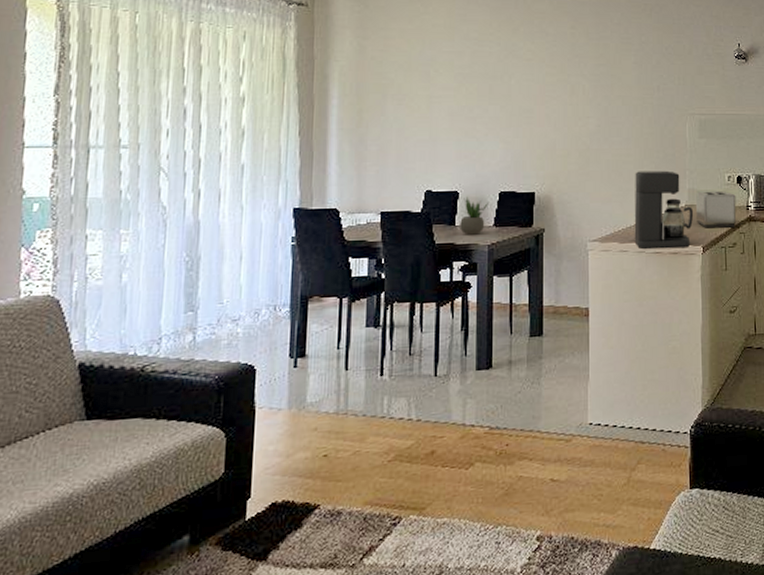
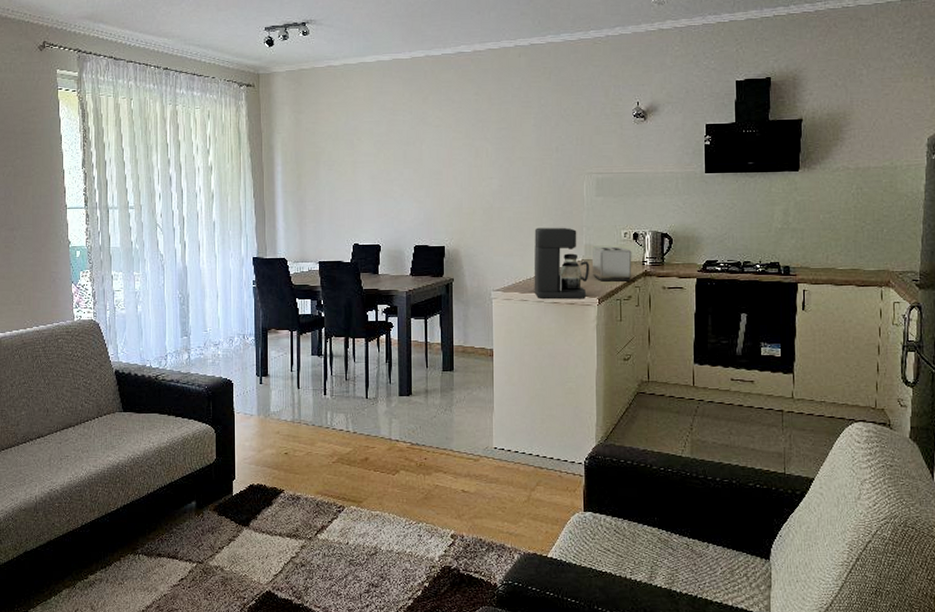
potted plant: present [460,196,490,235] -> none [382,249,407,283]

